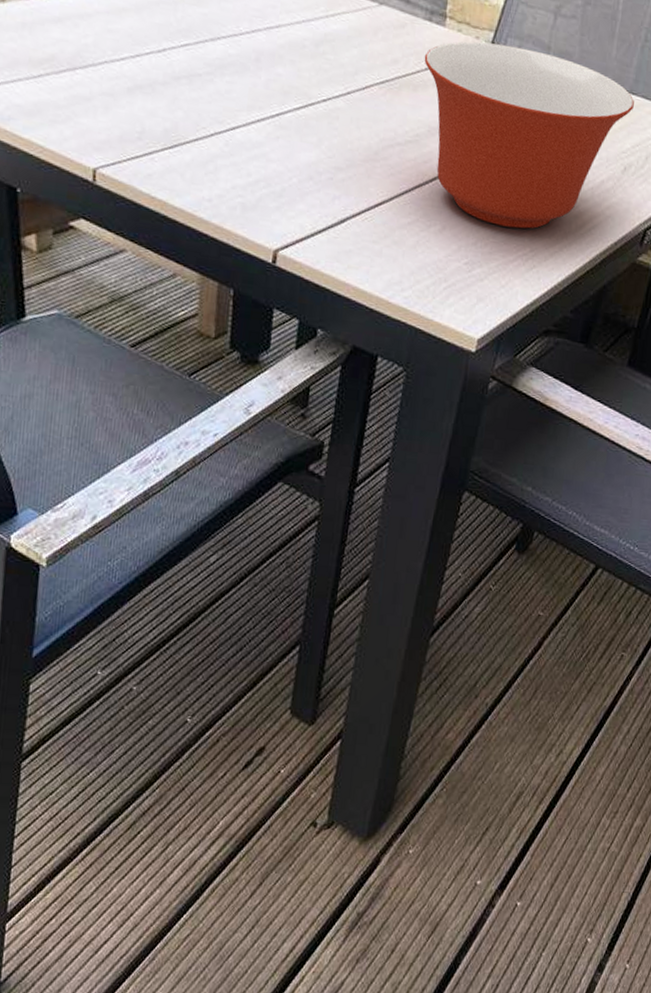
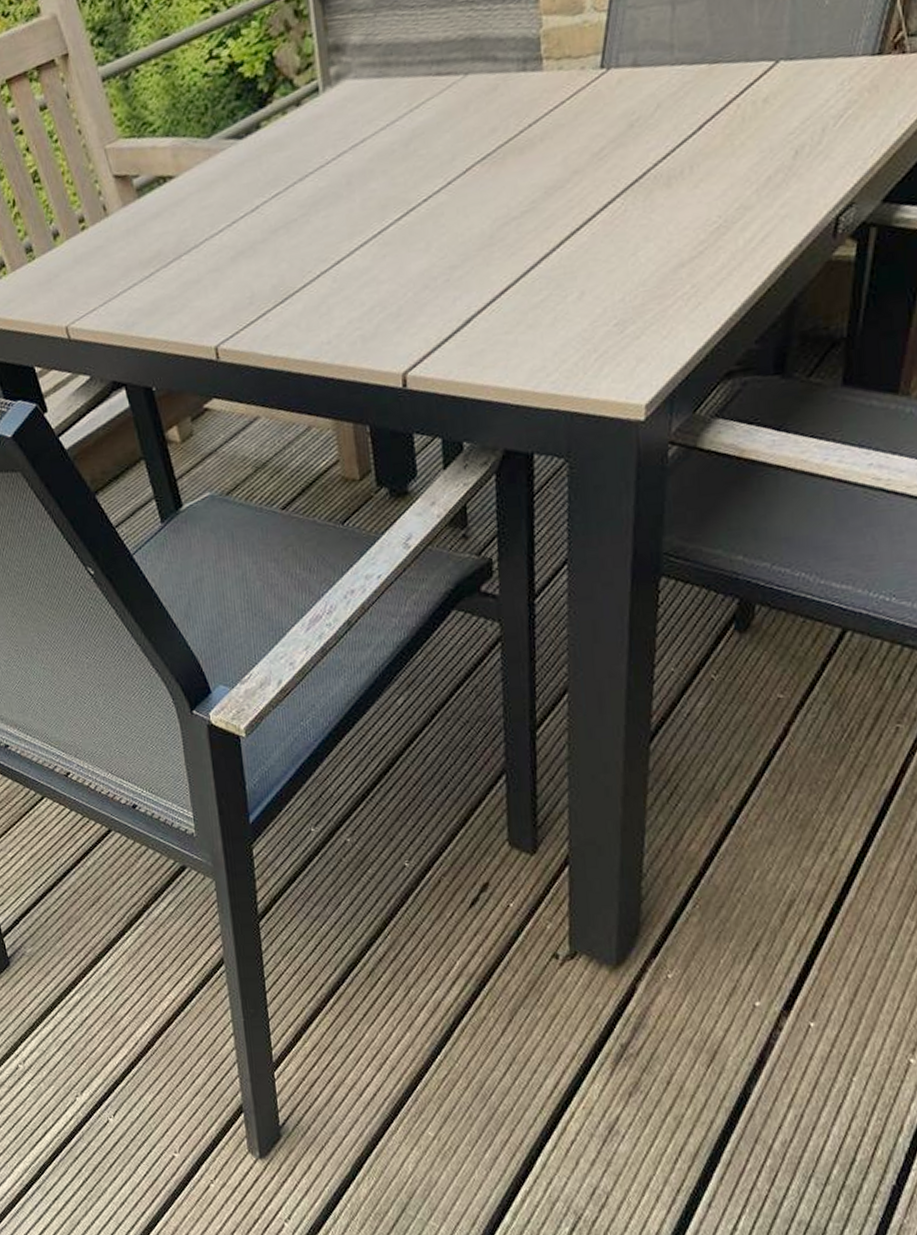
mixing bowl: present [424,41,634,229] -> none [525,49,795,272]

